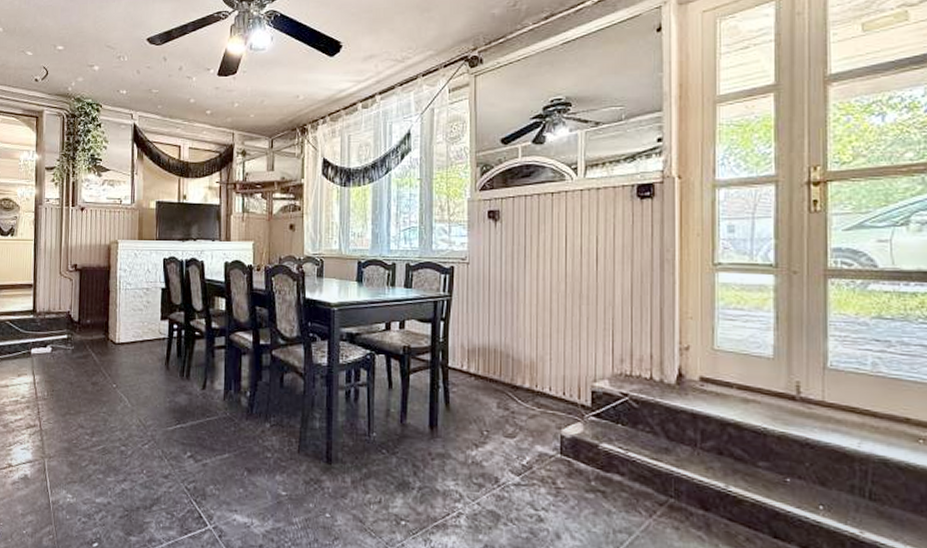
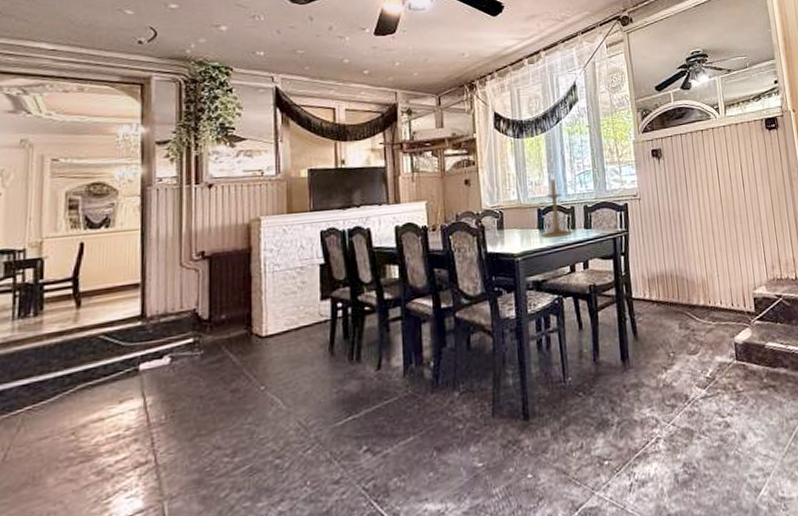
candlestick: none [360,226,391,292] -> present [541,173,572,238]

